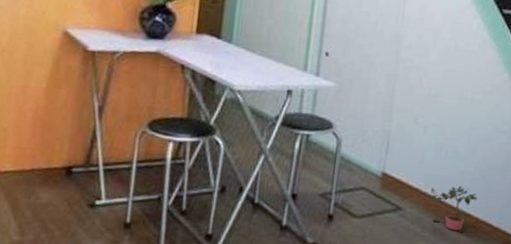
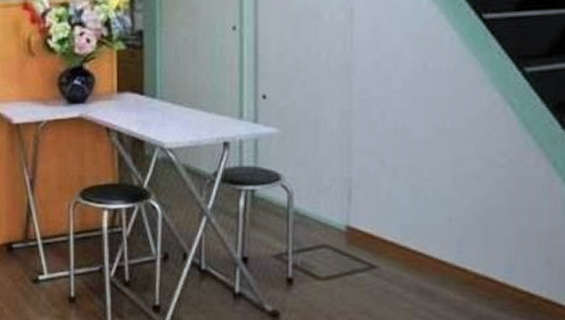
potted plant: present [429,185,477,233] -> none [409,235,473,292]

